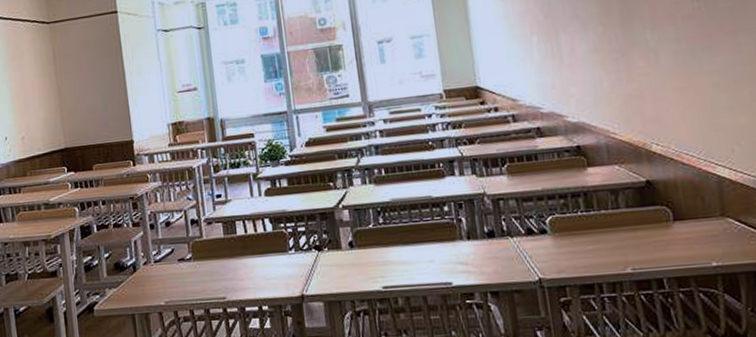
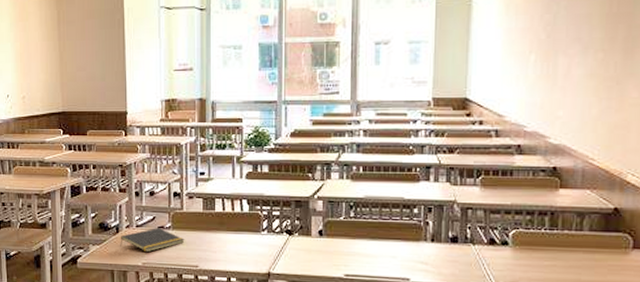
notepad: none [138,260,208,290] -> present [120,228,185,253]

